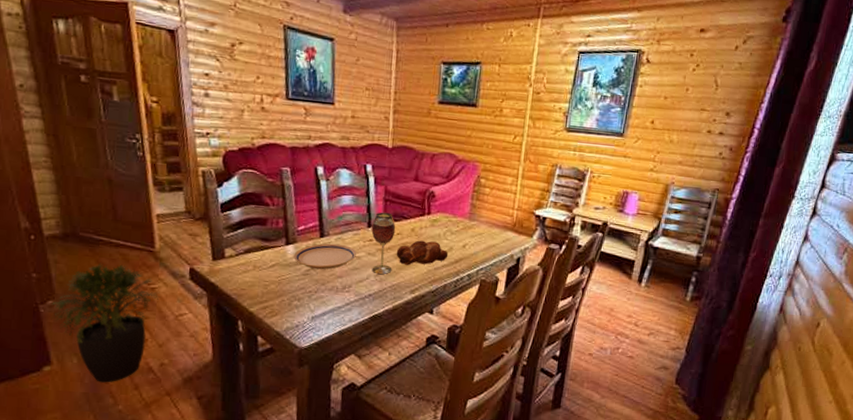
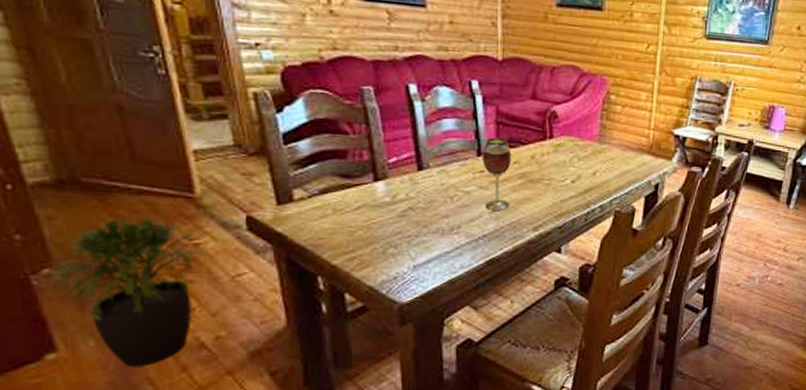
plate: present [293,243,356,270] -> none [385,177,465,209]
bread loaf: present [396,240,449,265] -> none [514,169,576,199]

